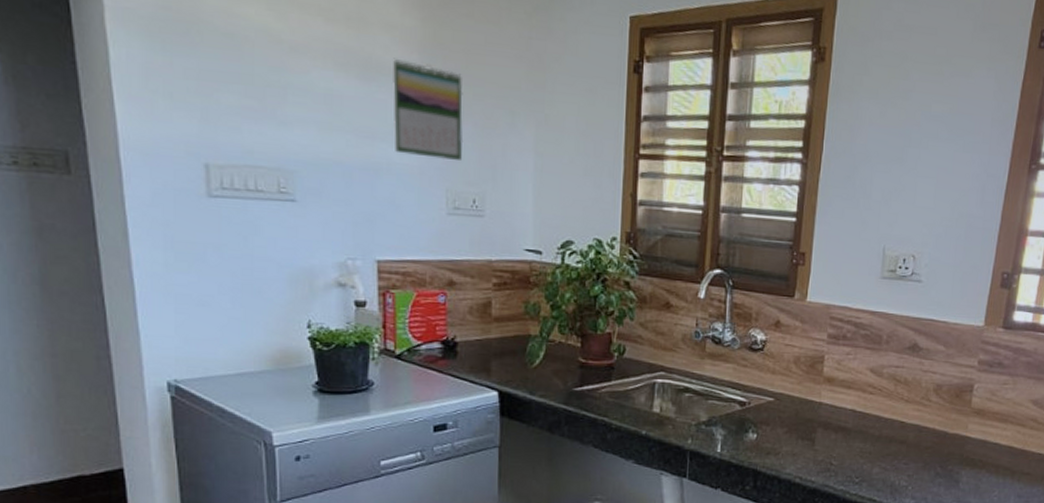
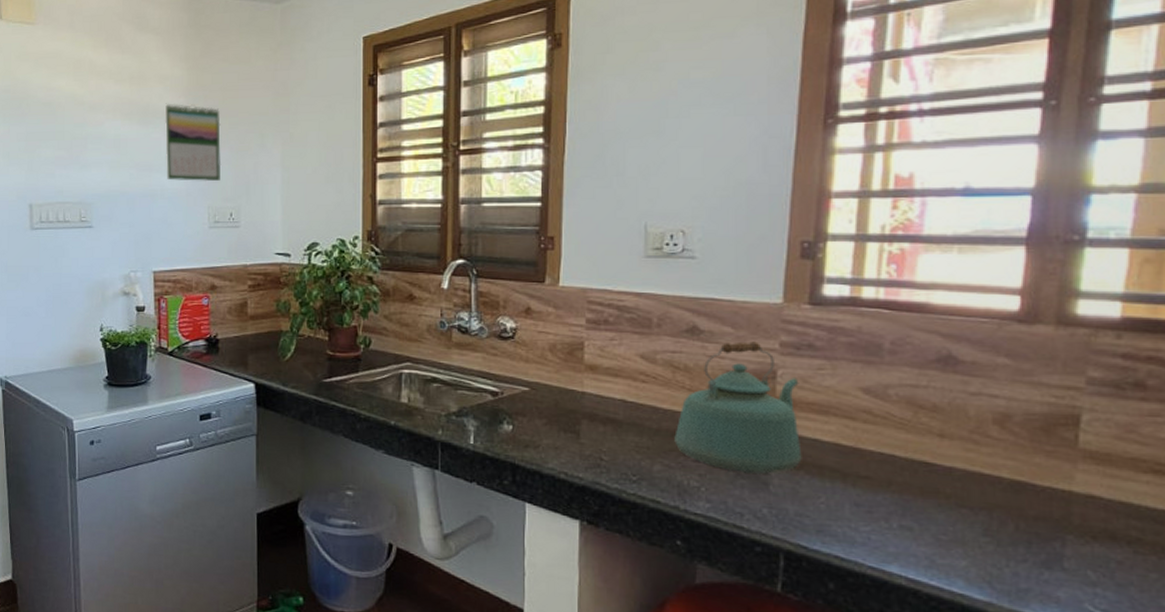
kettle: none [891,359,989,473] -> present [674,341,802,474]

